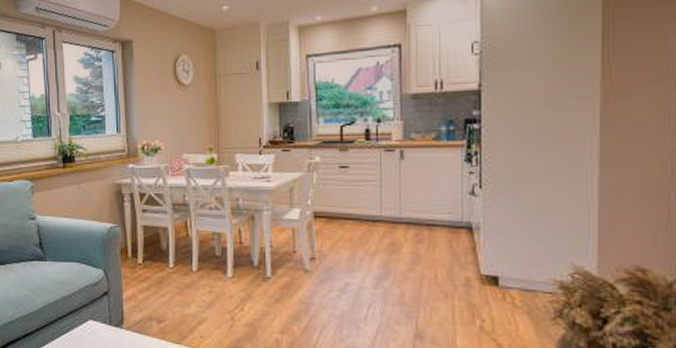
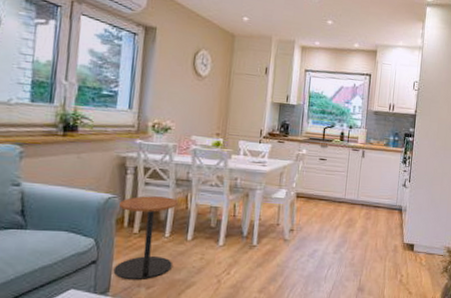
side table: none [122,224,180,314] -> present [113,196,178,281]

